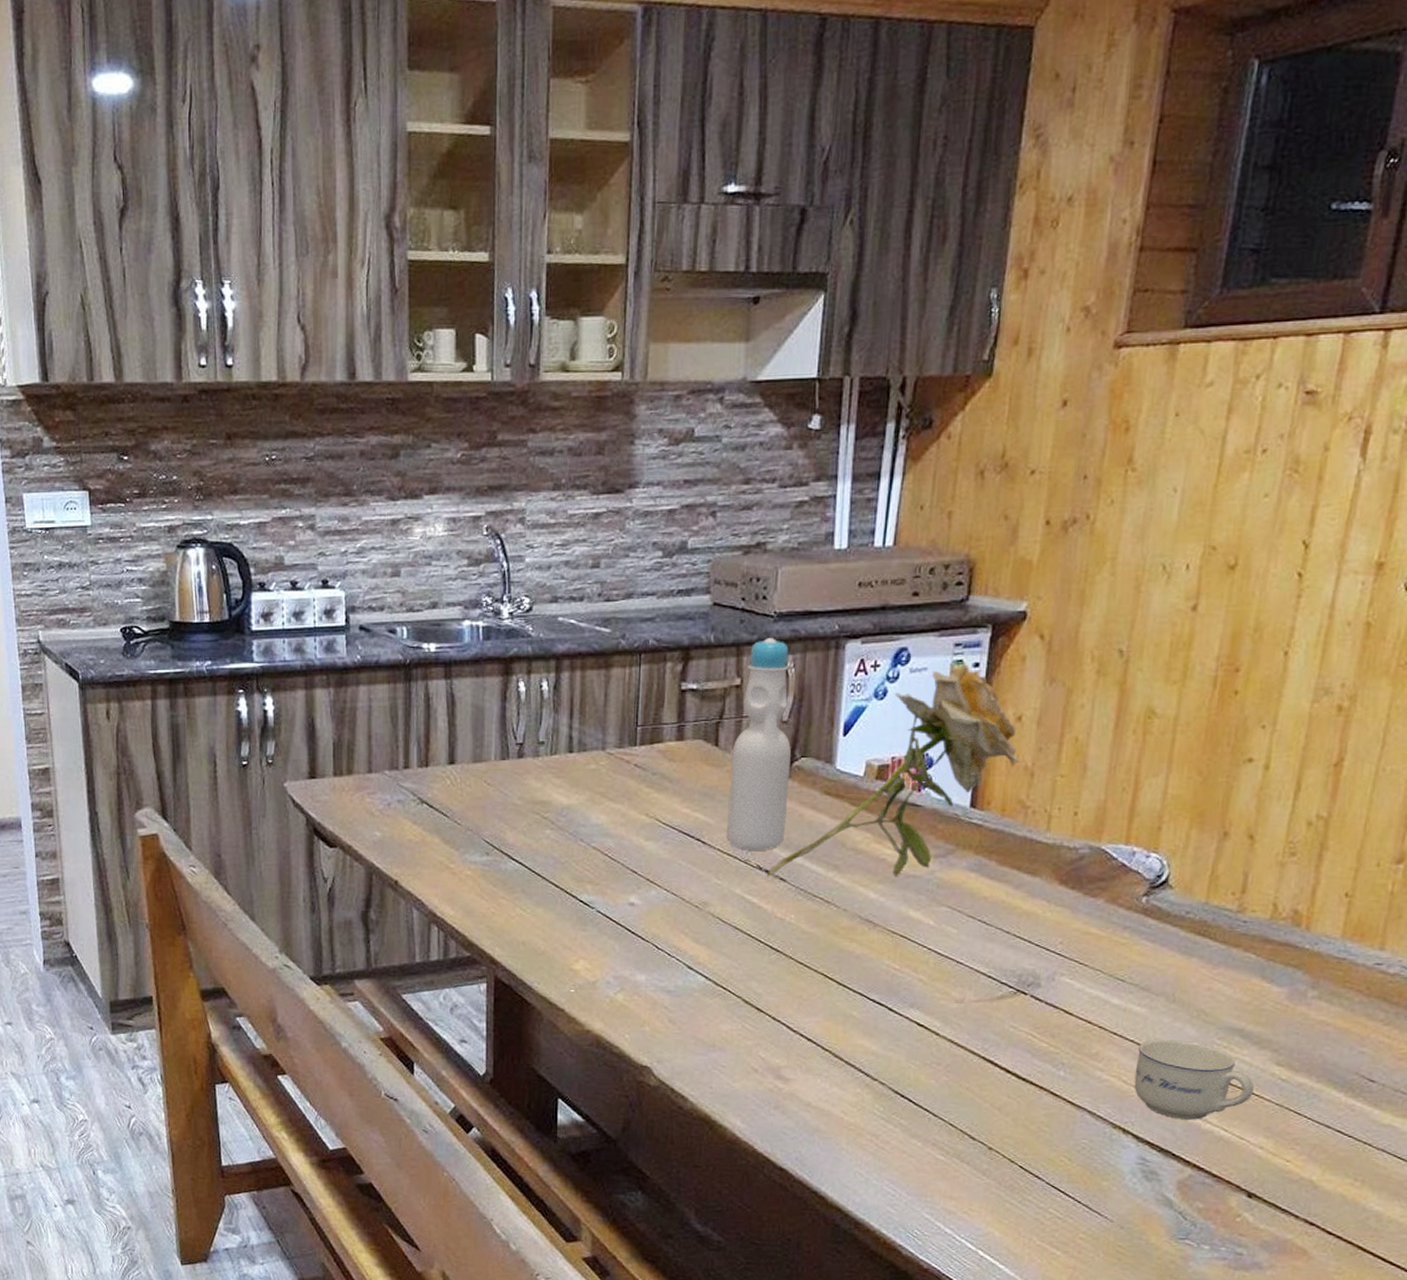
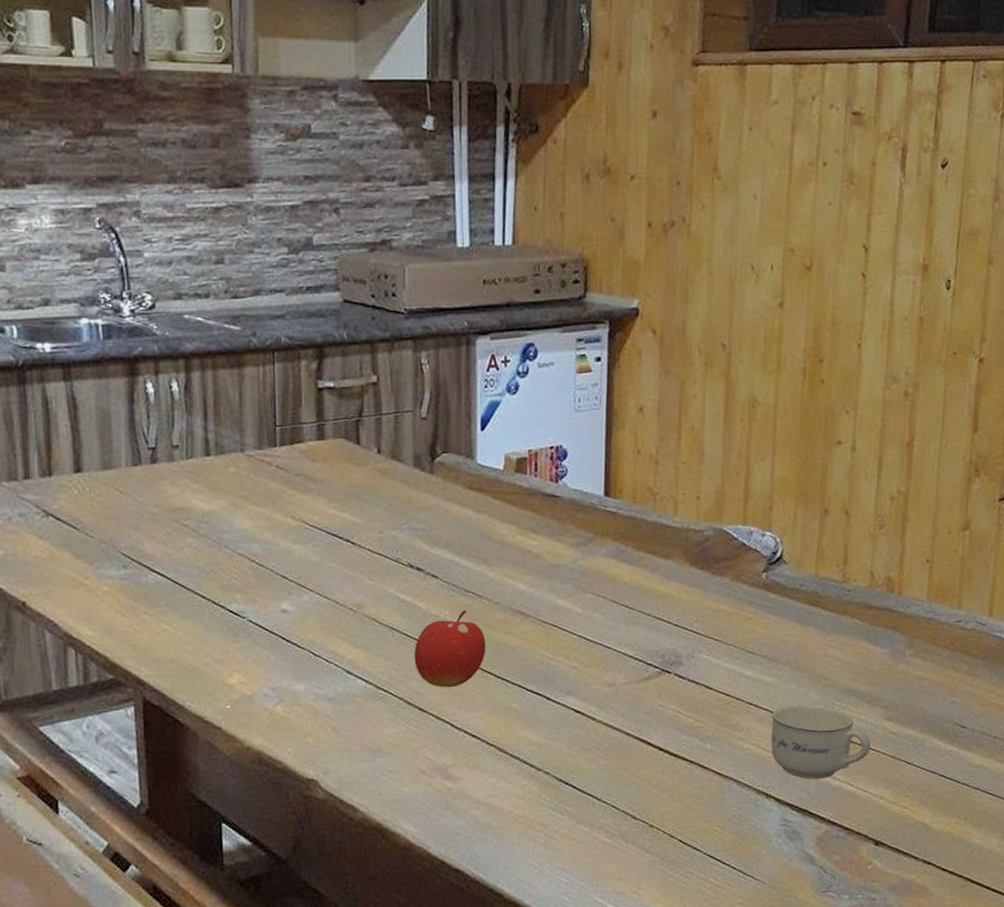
bottle: present [727,638,791,851] -> none [374,335,433,549]
fruit: none [755,914,830,991] -> present [414,610,486,688]
flower: present [767,662,1020,877] -> none [419,356,645,574]

